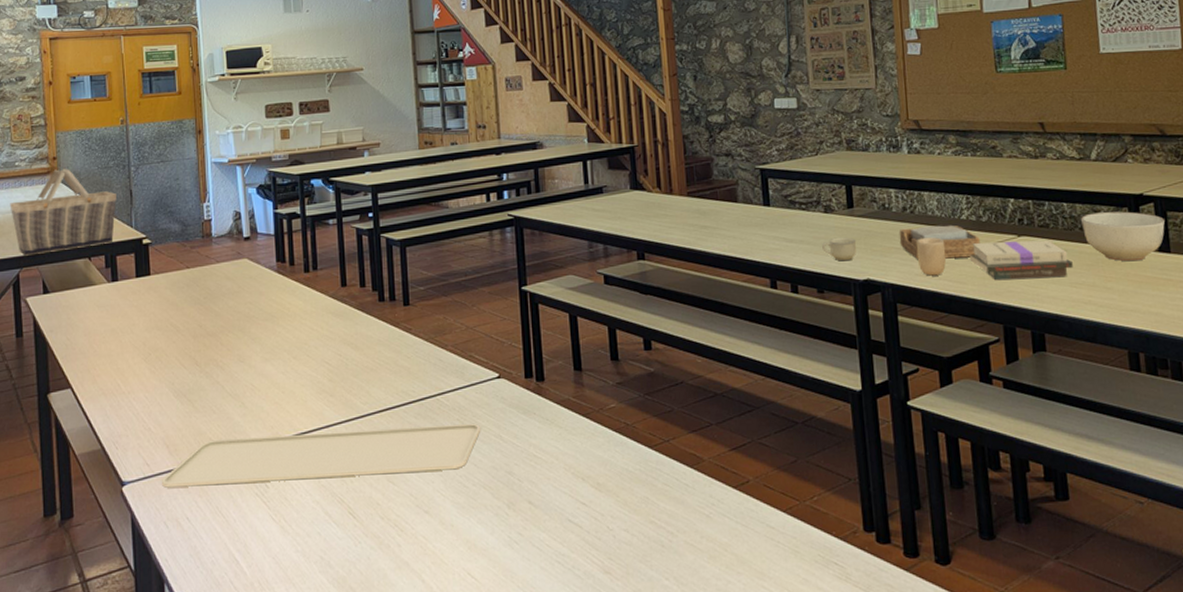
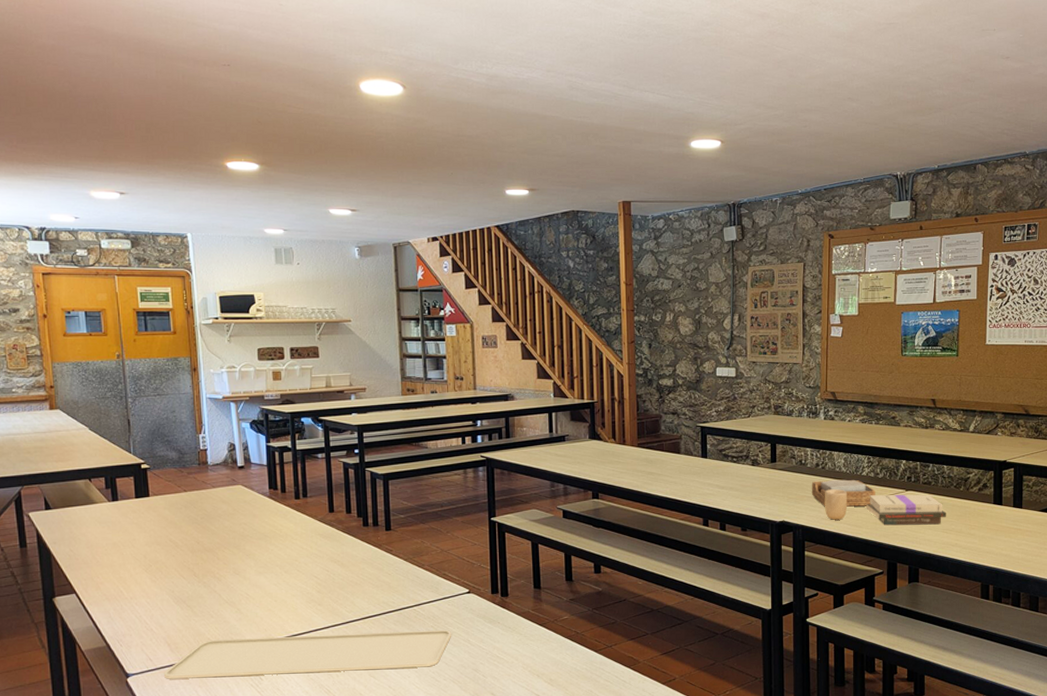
basket: present [9,169,116,256] -> none [8,397,115,475]
cup: present [822,237,857,261] -> none [748,486,776,506]
bowl: present [1080,211,1166,262] -> none [956,474,1021,514]

